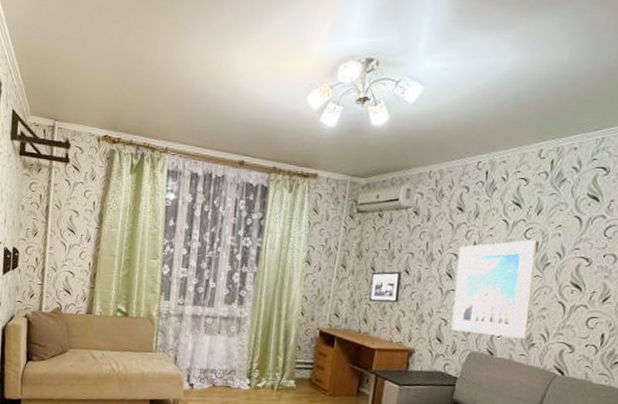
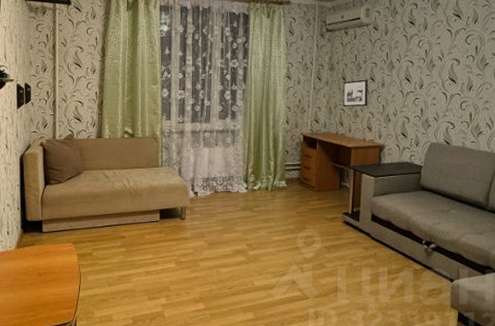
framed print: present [451,240,537,339] -> none [413,45,476,128]

